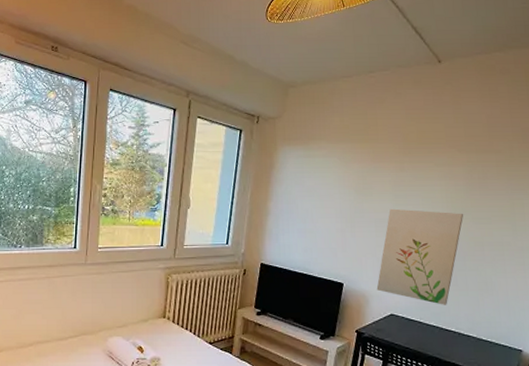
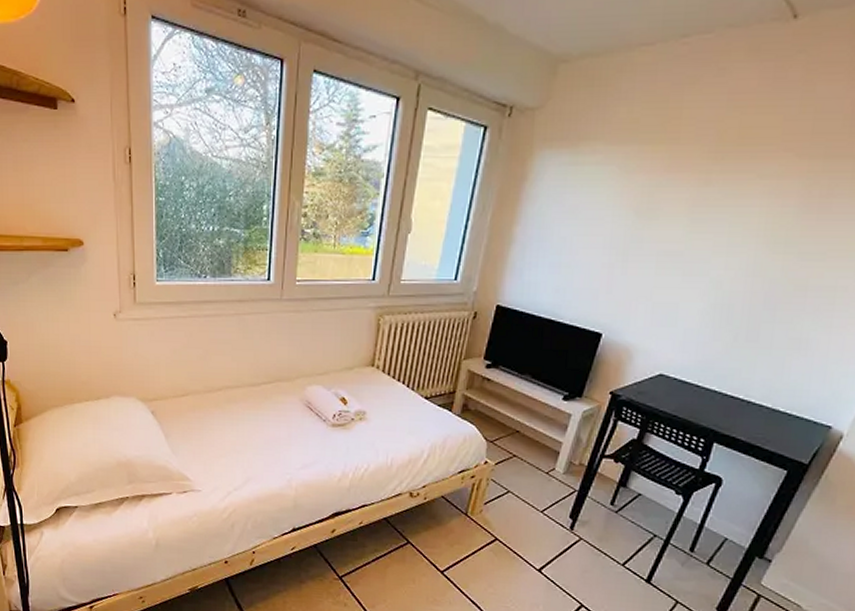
wall art: present [376,208,463,305] -> none [645,237,786,366]

